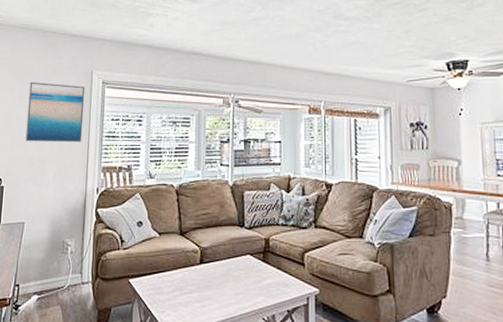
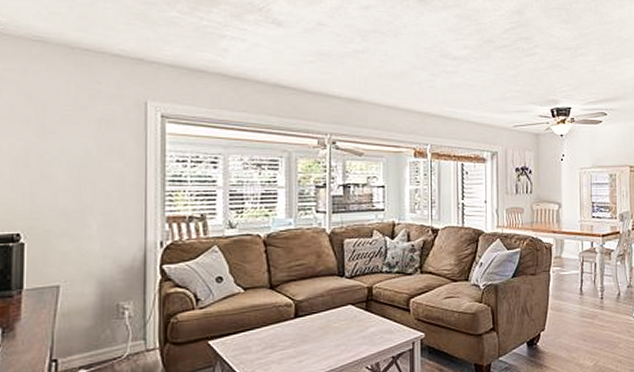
wall art: present [25,81,85,143] -> none [53,111,137,188]

